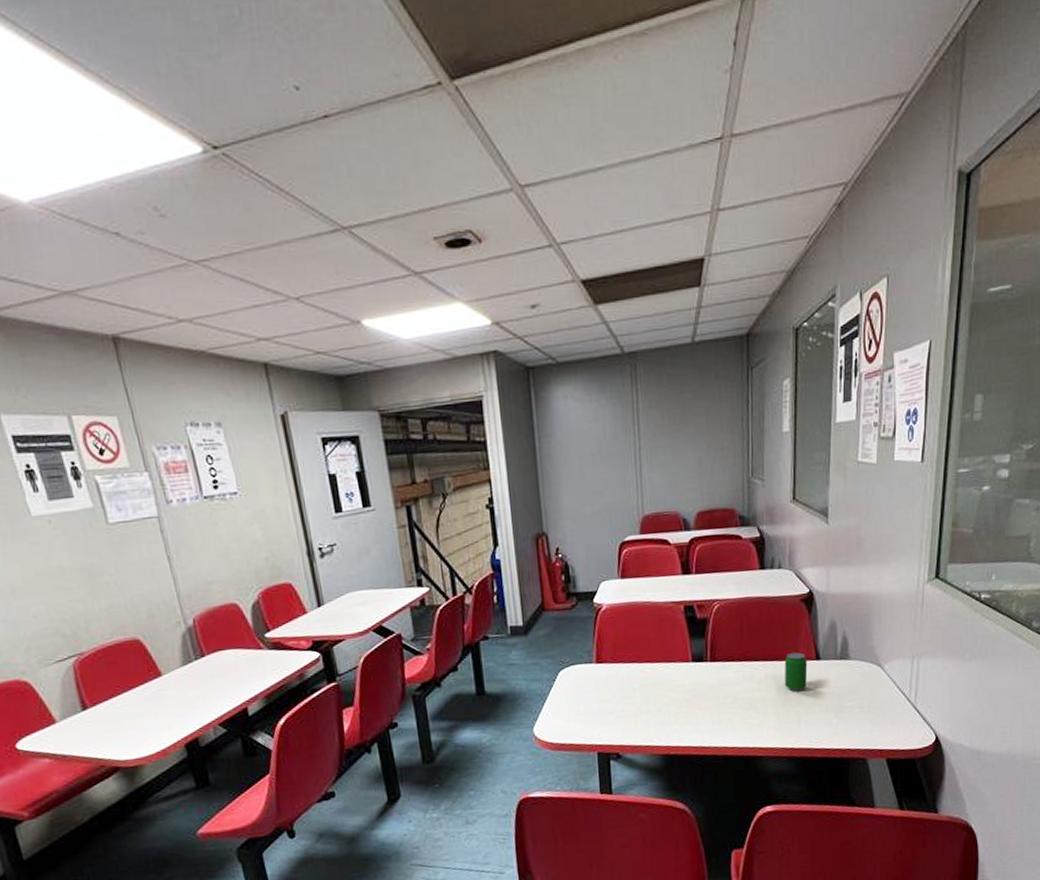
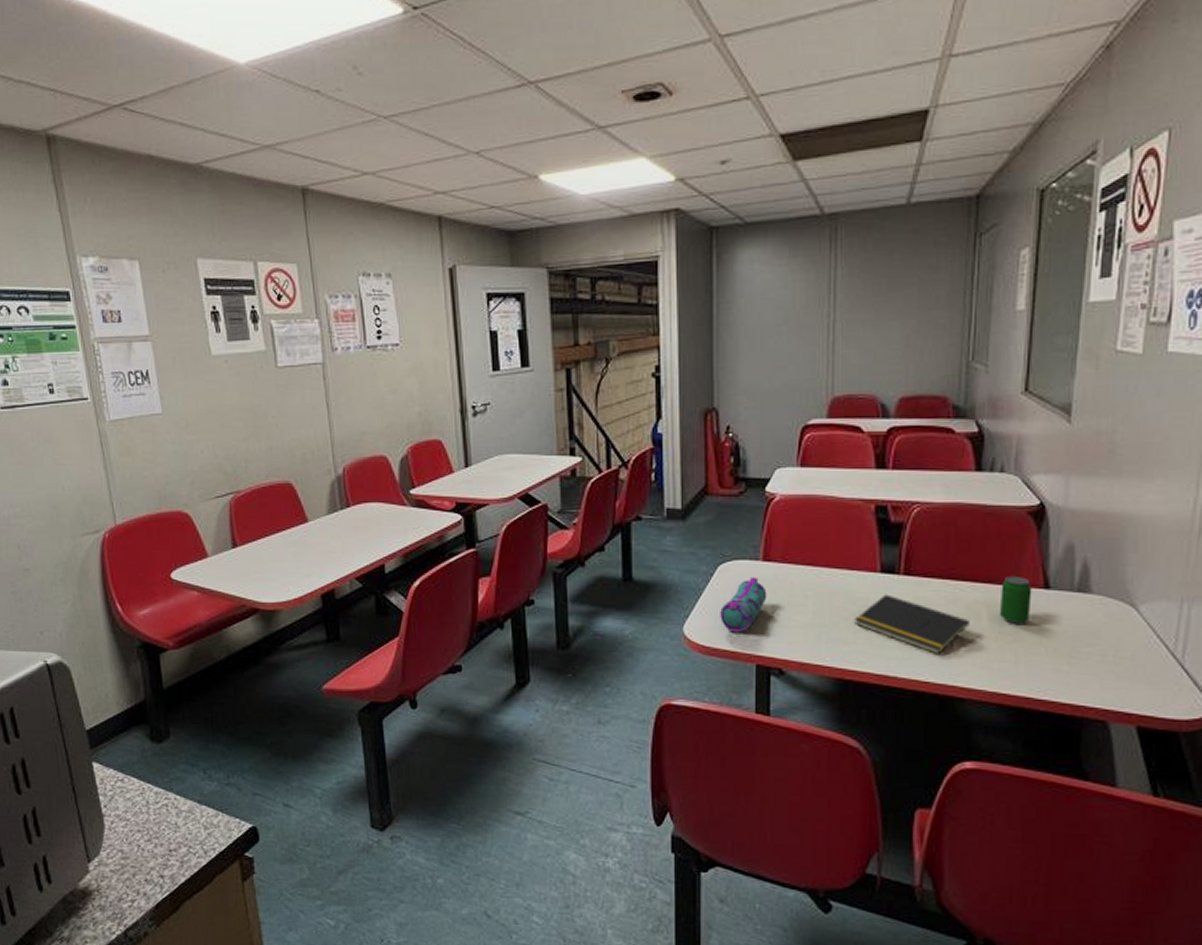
pencil case: none [564,677,602,728] -> present [720,576,767,633]
notepad: none [674,679,763,724] -> present [854,594,970,654]

